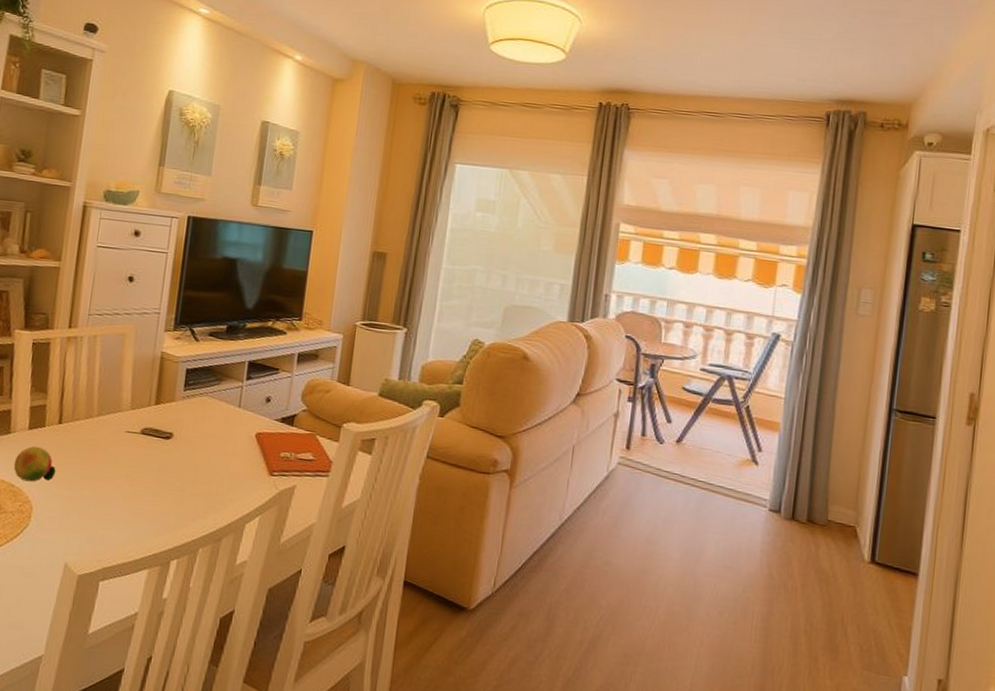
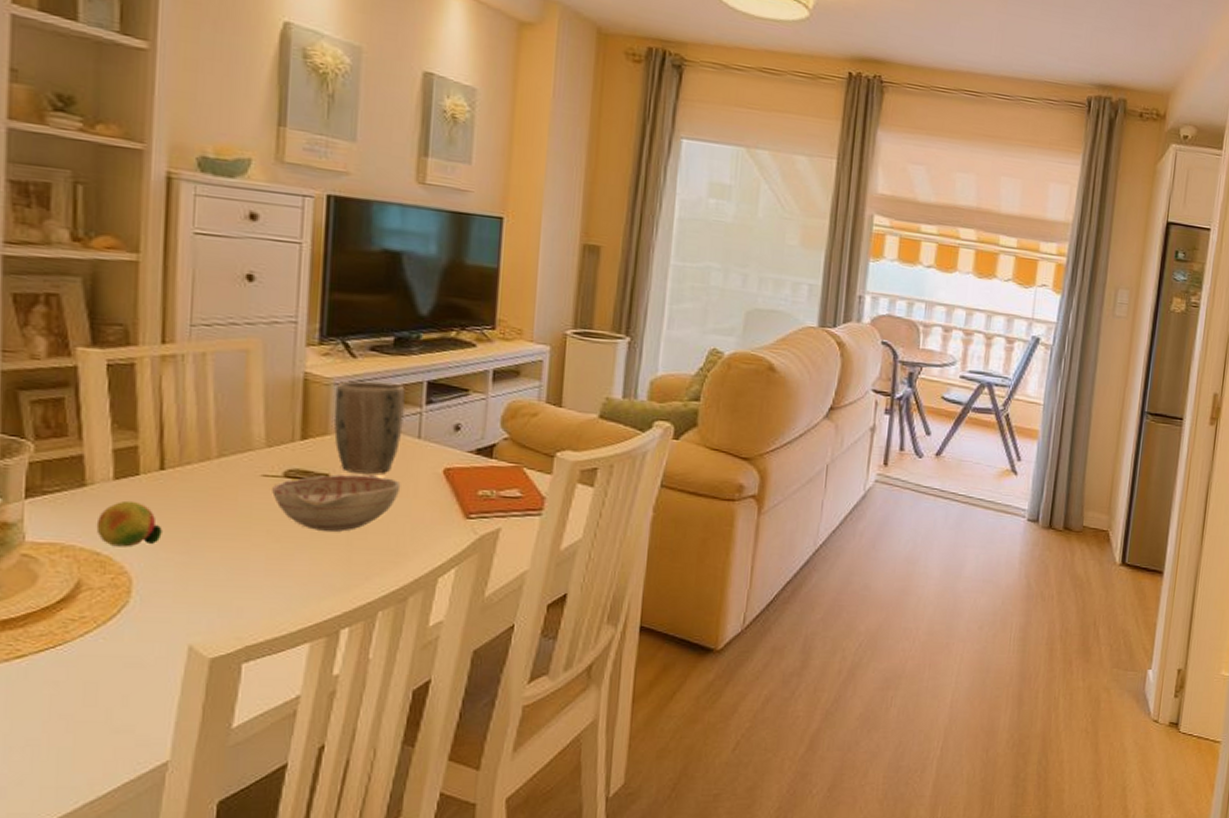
decorative bowl: none [132,433,224,480] -> present [272,474,401,532]
plant pot: none [178,359,232,435] -> present [334,381,405,474]

